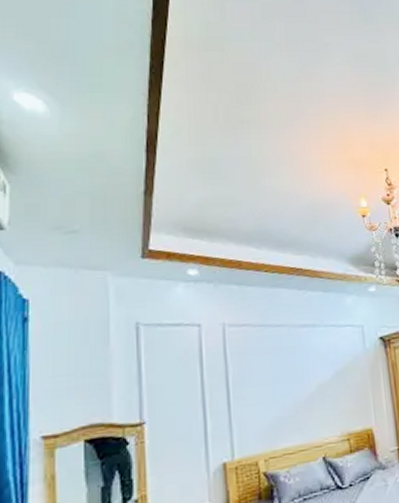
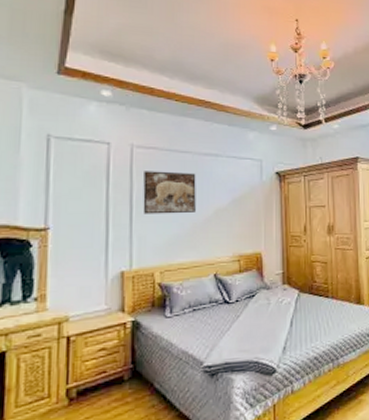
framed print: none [238,347,297,398] -> present [143,171,196,214]

